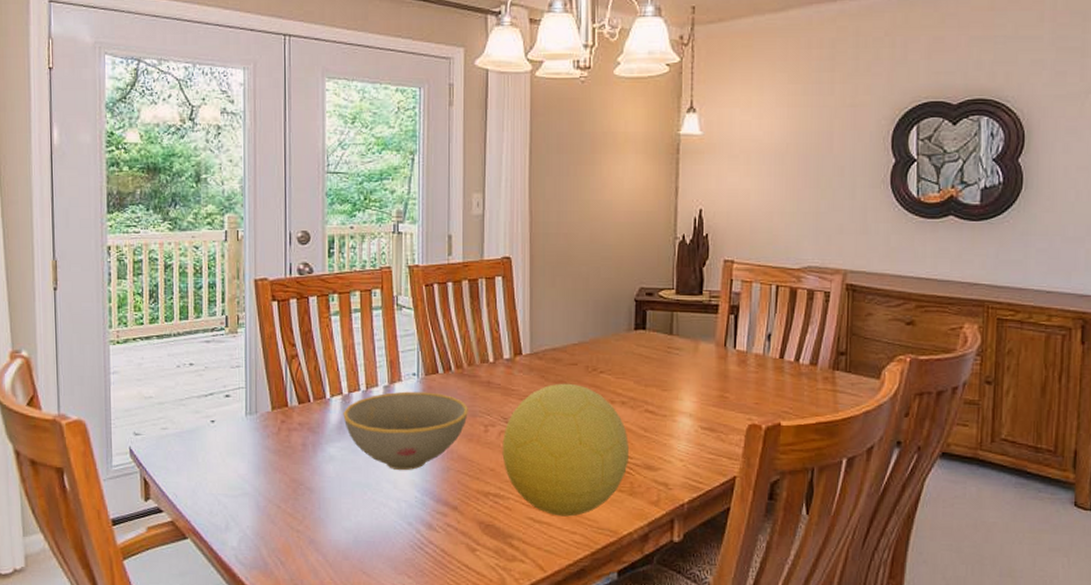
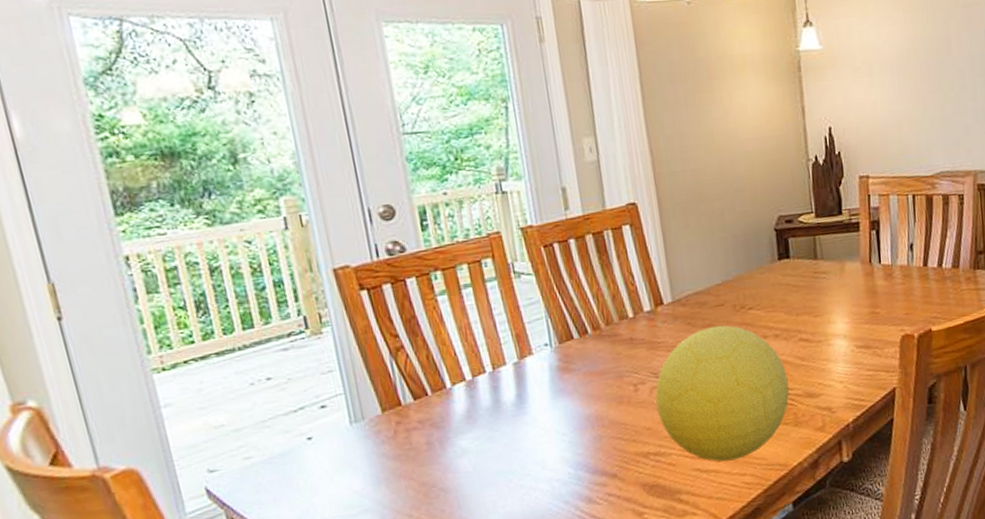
bowl: present [343,391,468,471] -> none [469,360,614,450]

